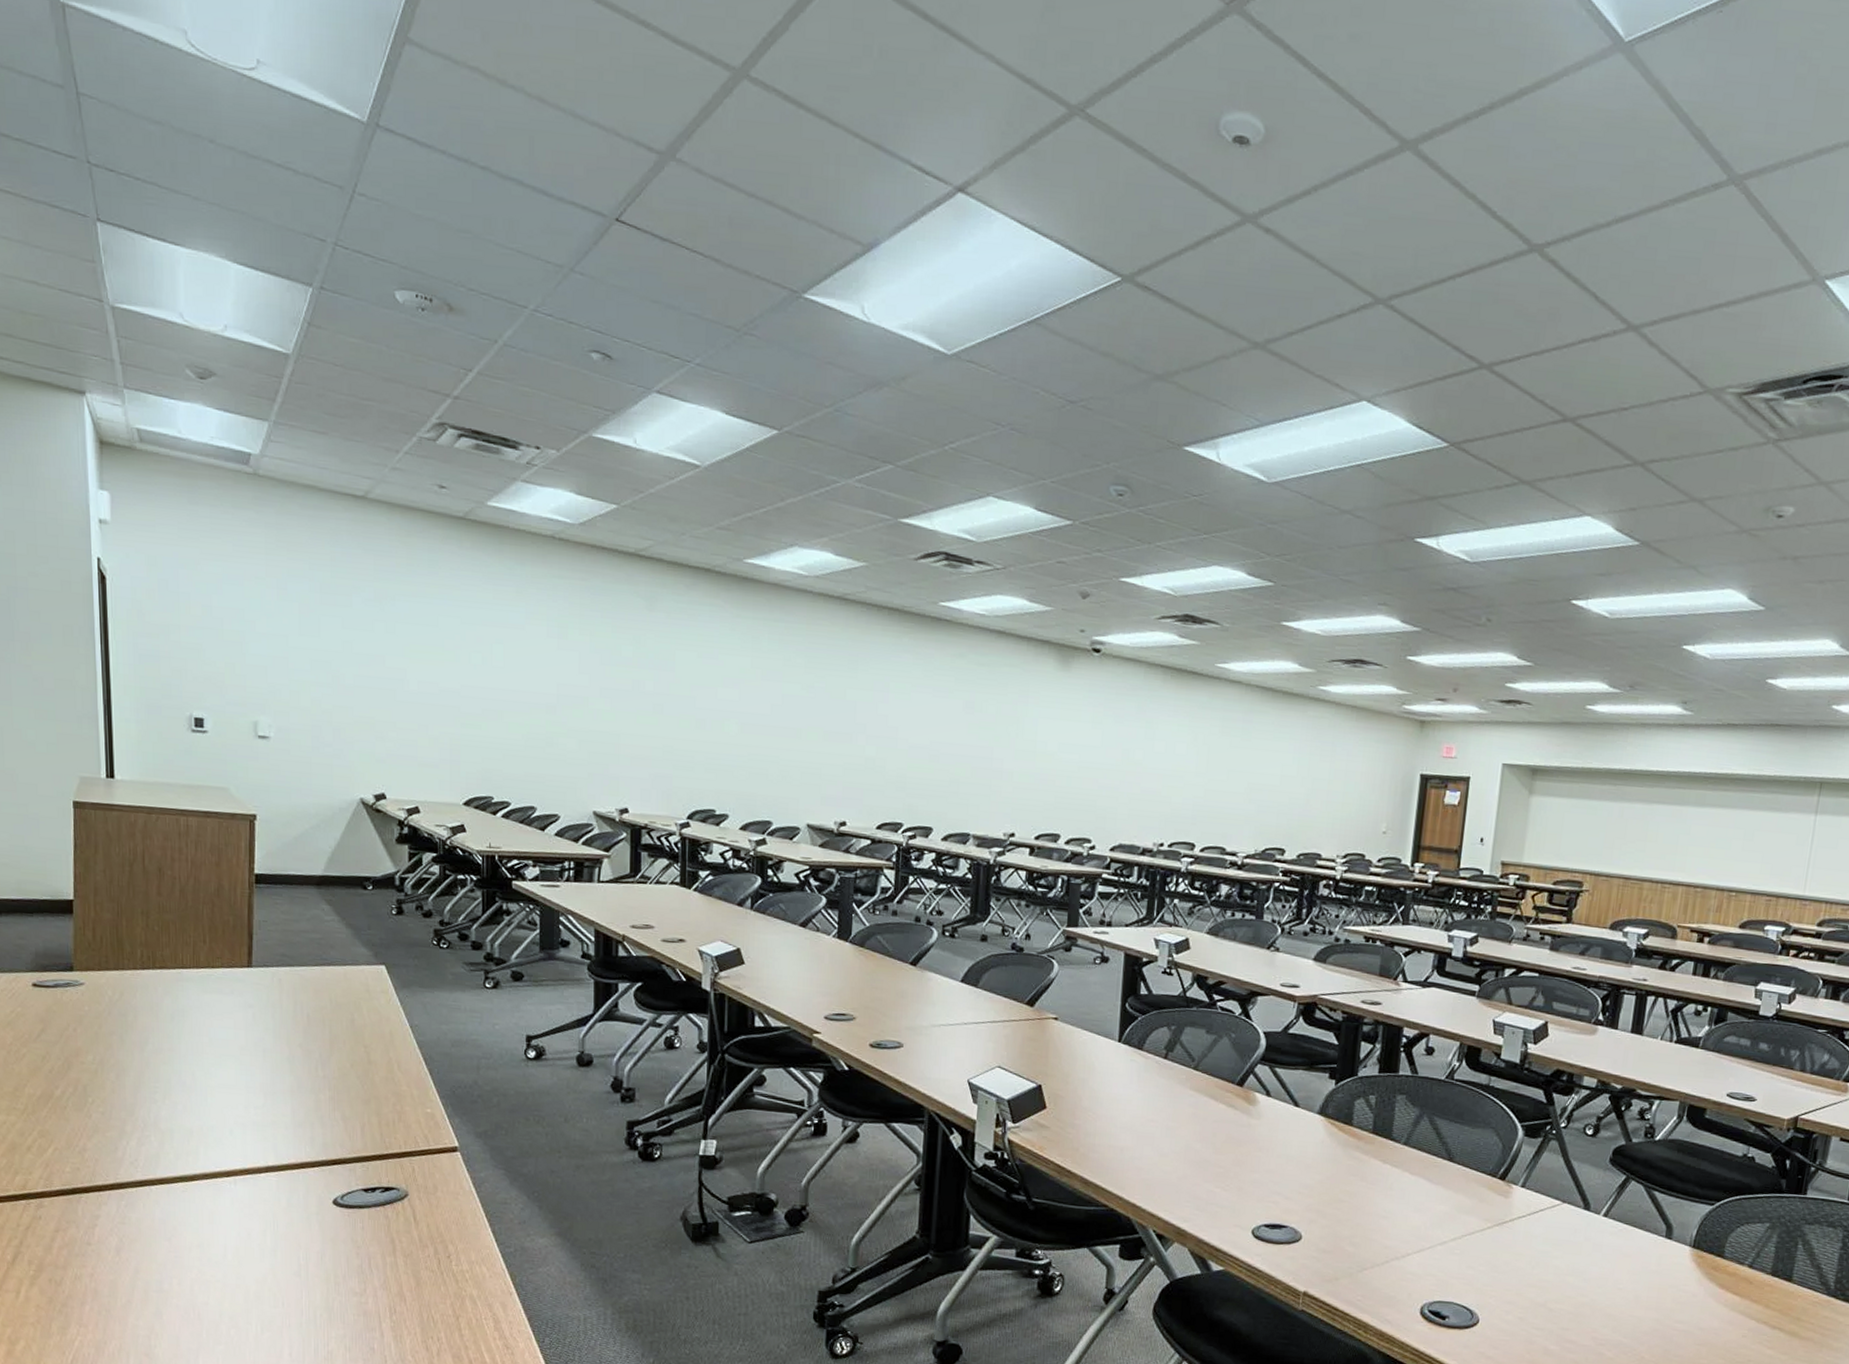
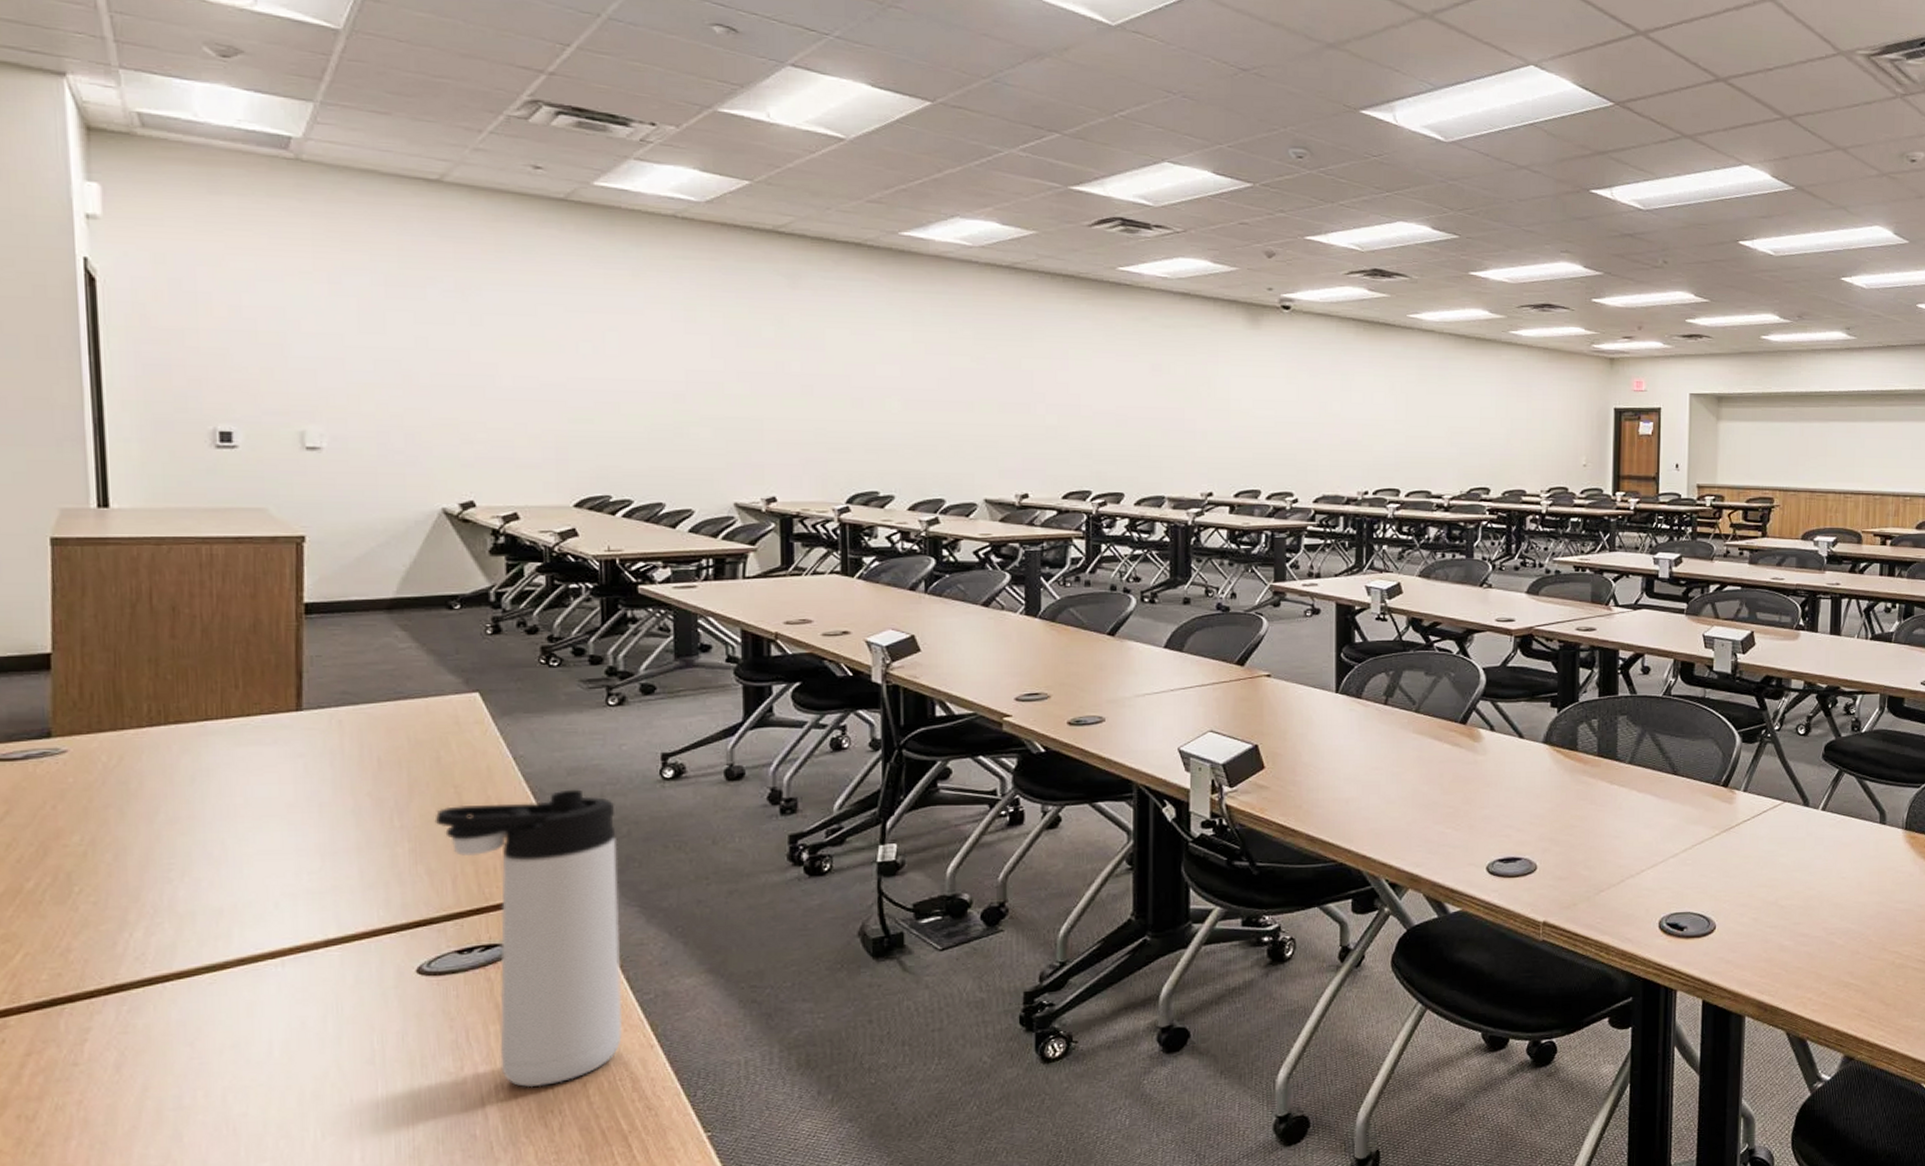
thermos bottle: none [349,1059,489,1316] -> present [434,789,623,1088]

